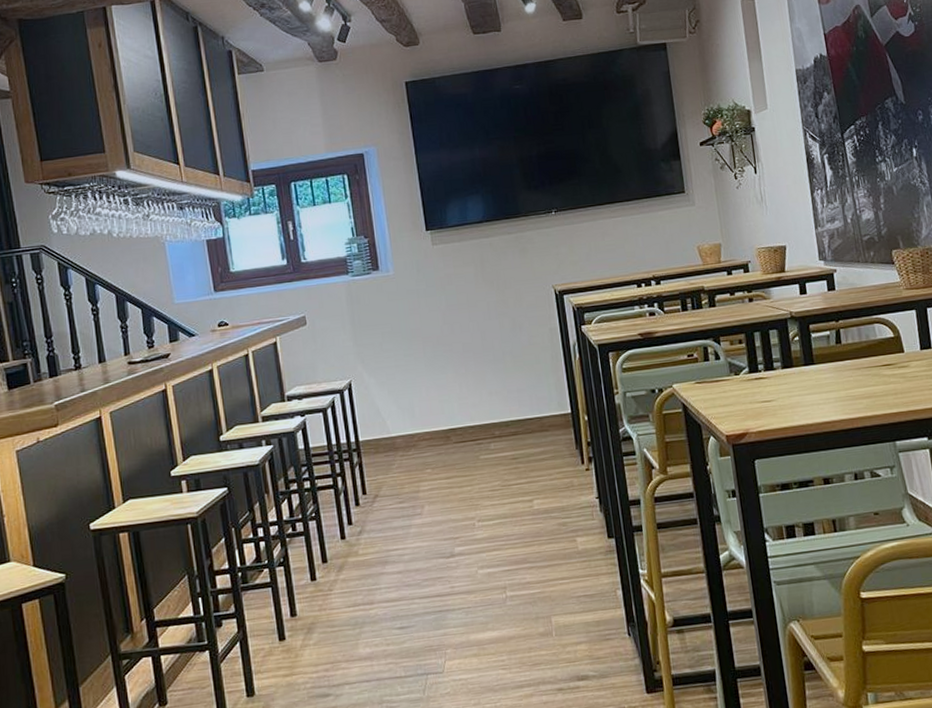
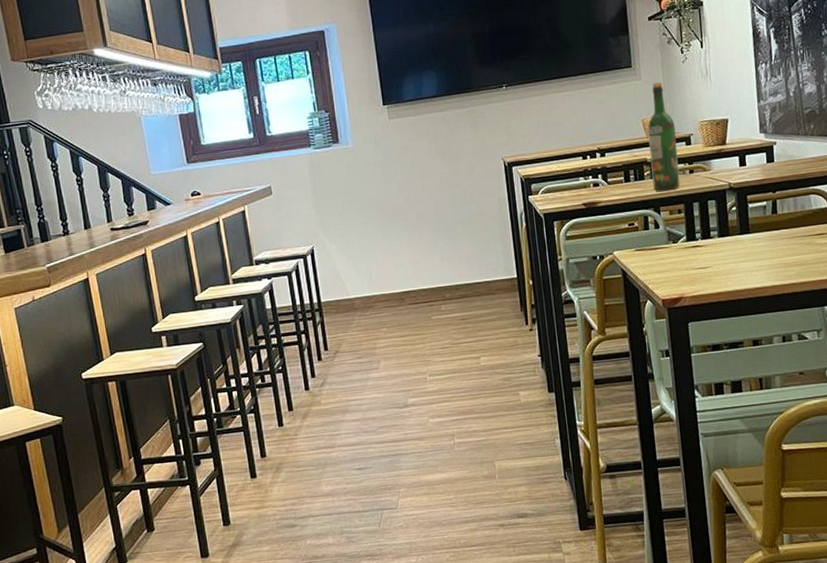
wine bottle: none [703,207,740,321] -> present [647,81,681,191]

